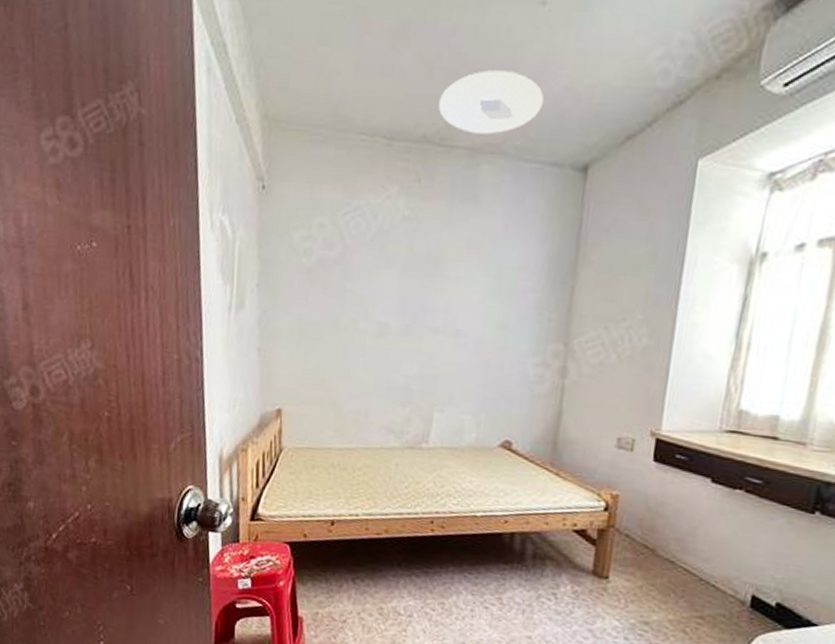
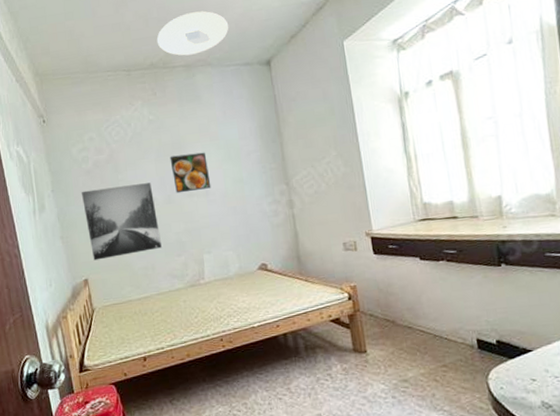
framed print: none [293,294,388,392] -> present [81,181,163,261]
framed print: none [417,272,469,328] -> present [169,152,211,194]

